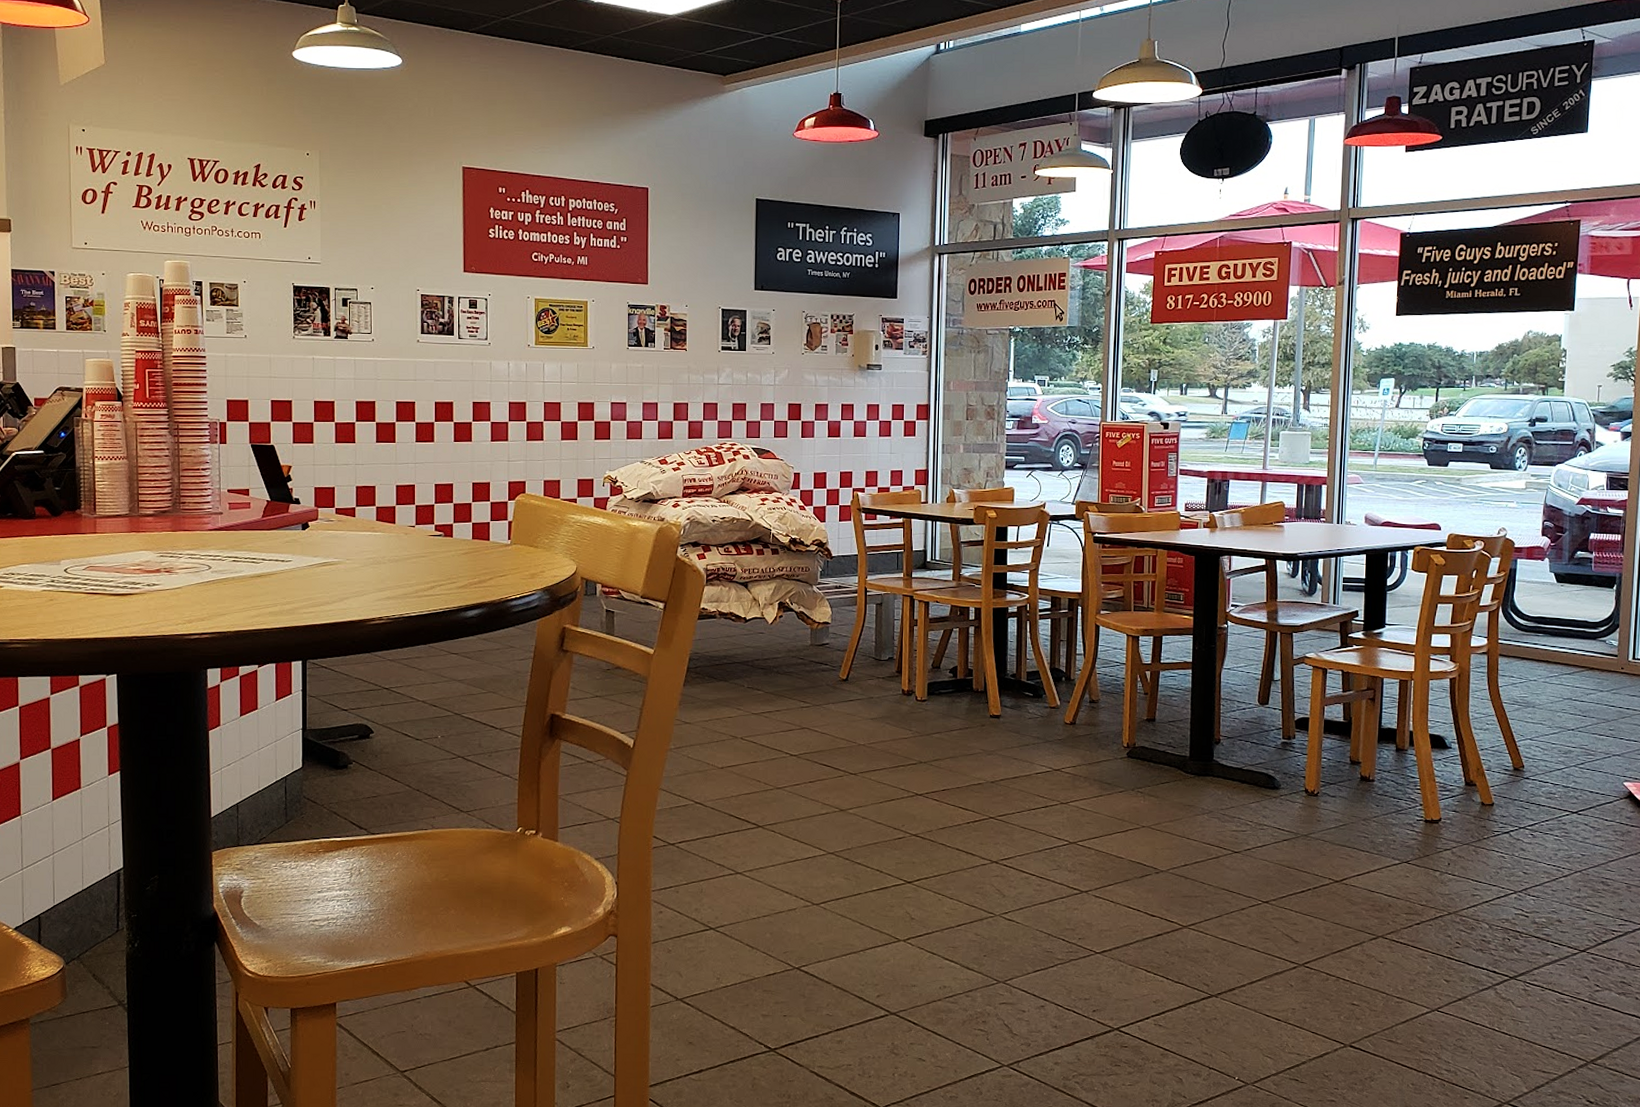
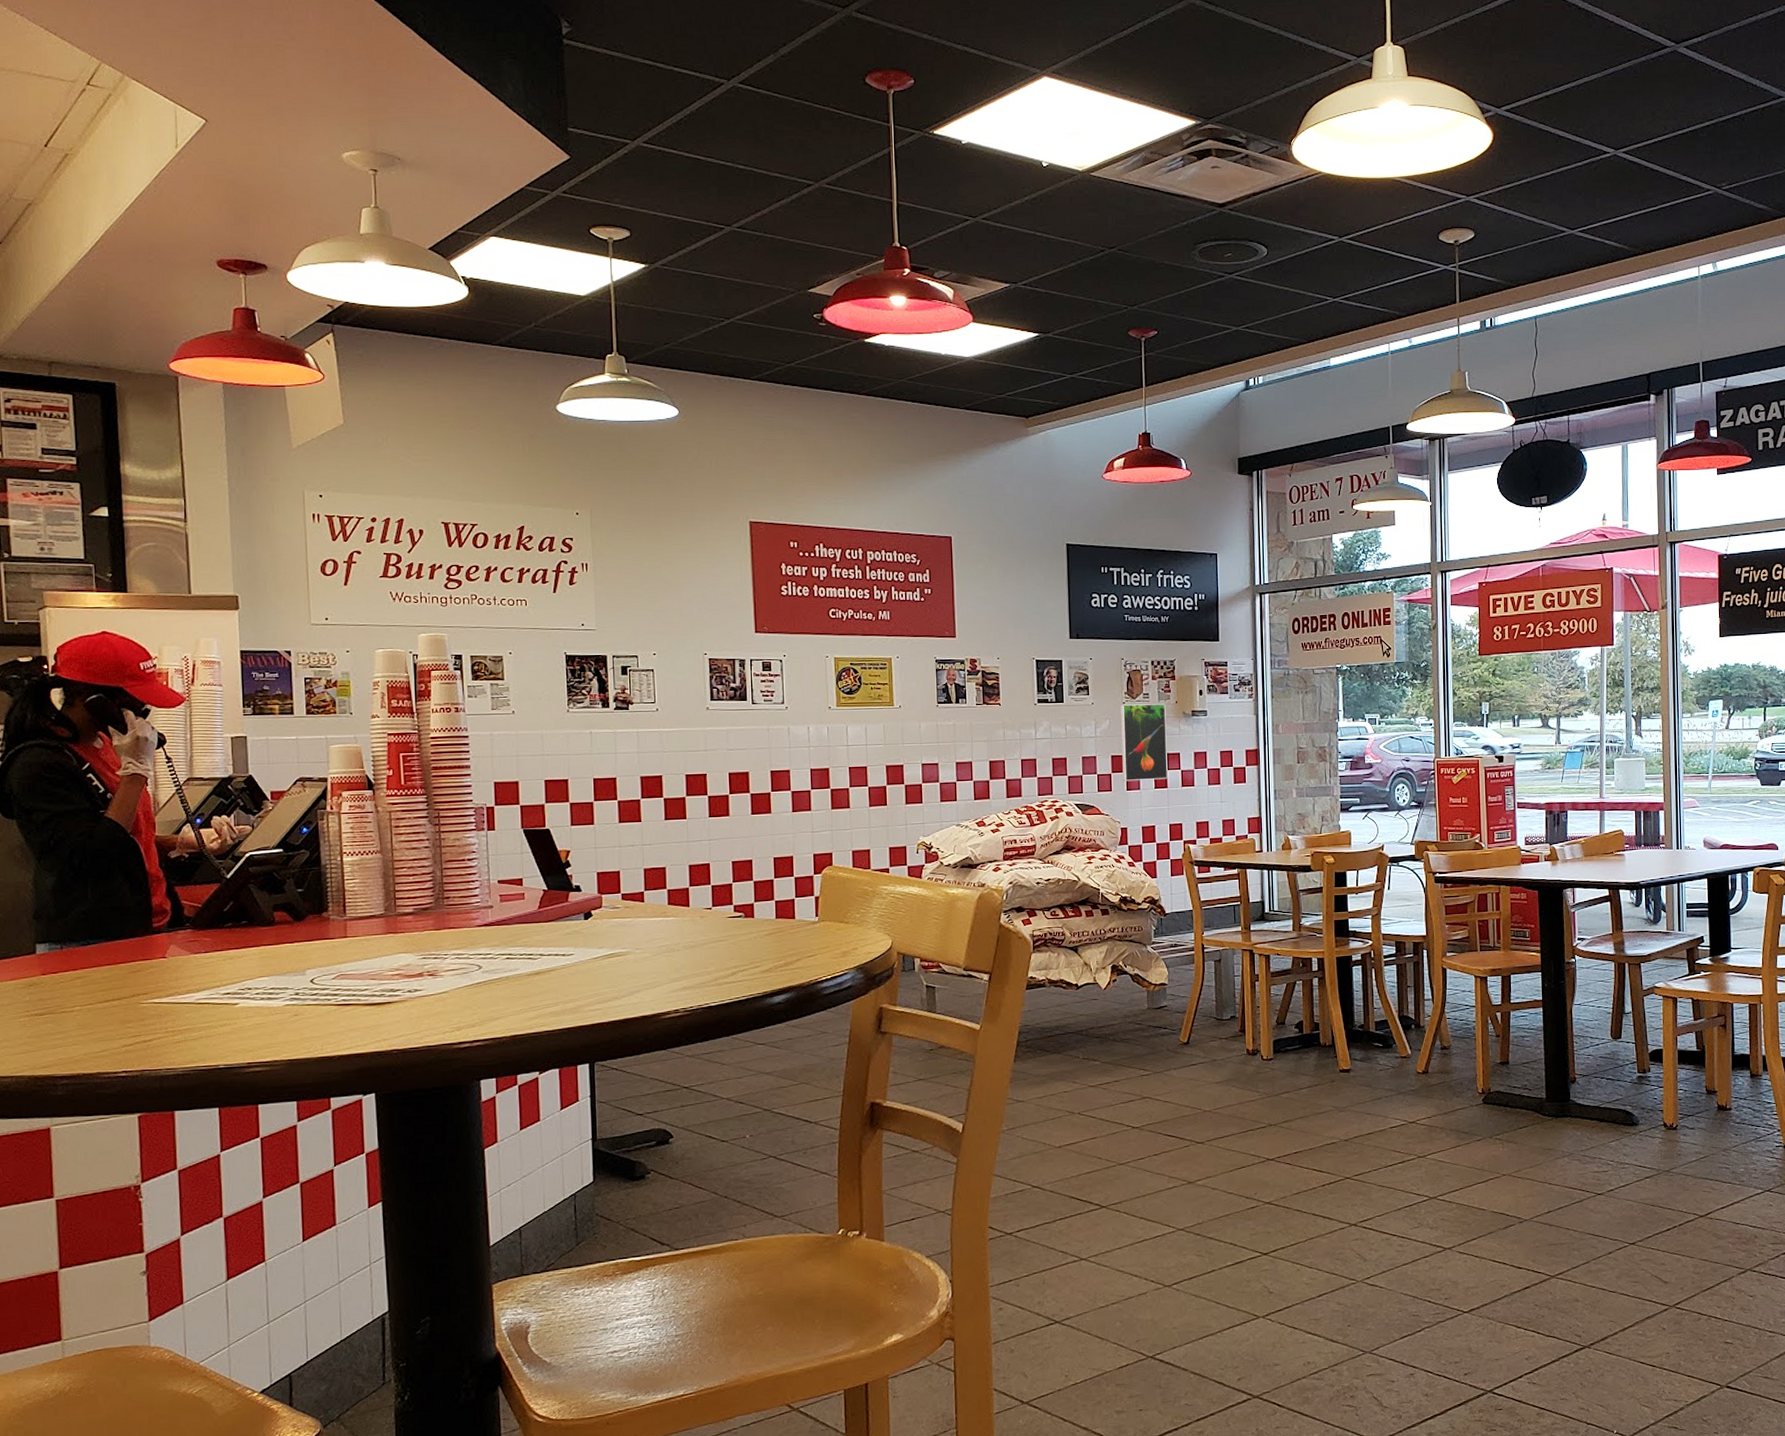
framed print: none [798,355,842,429] -> present [1121,703,1168,782]

